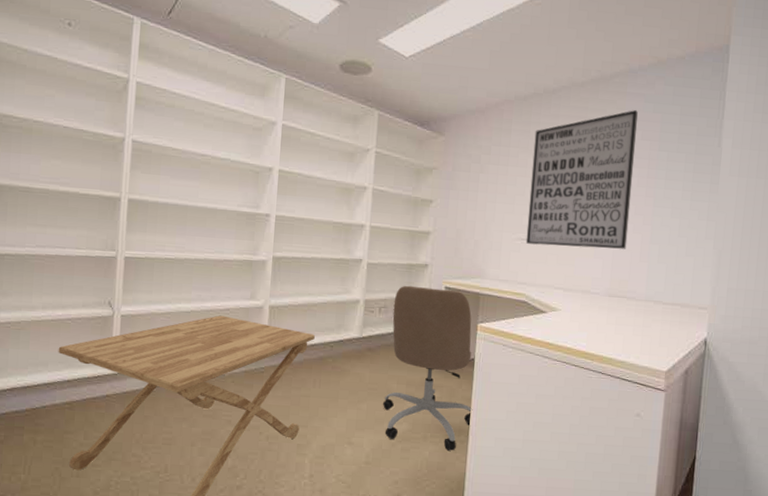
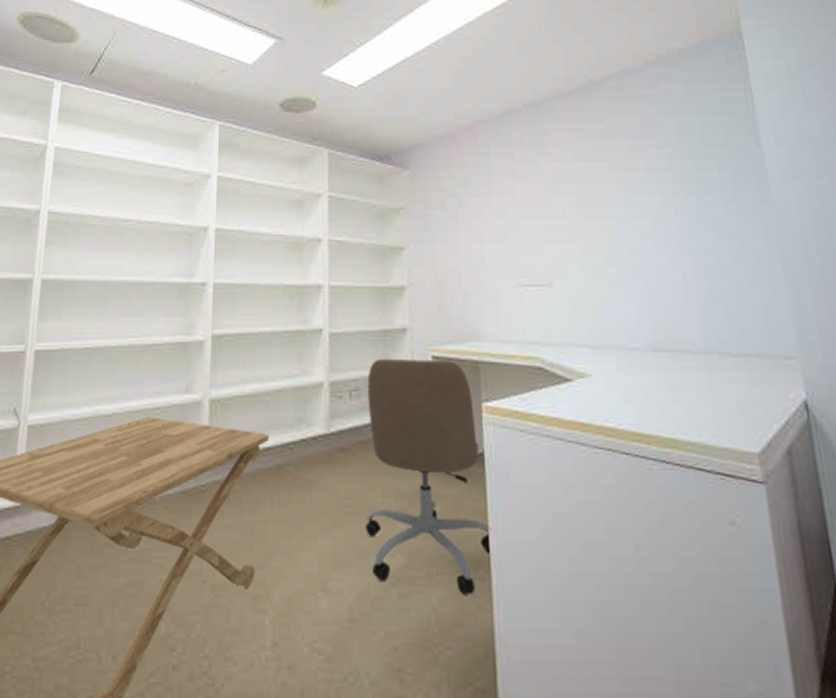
wall art: present [526,110,638,249] -> none [519,115,665,291]

